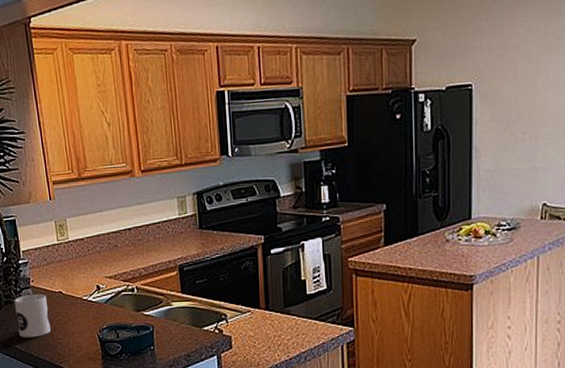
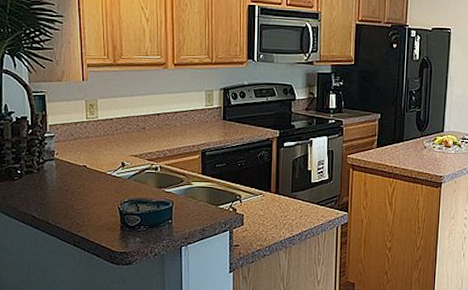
mug: present [15,293,51,338] -> none [36,166,71,207]

